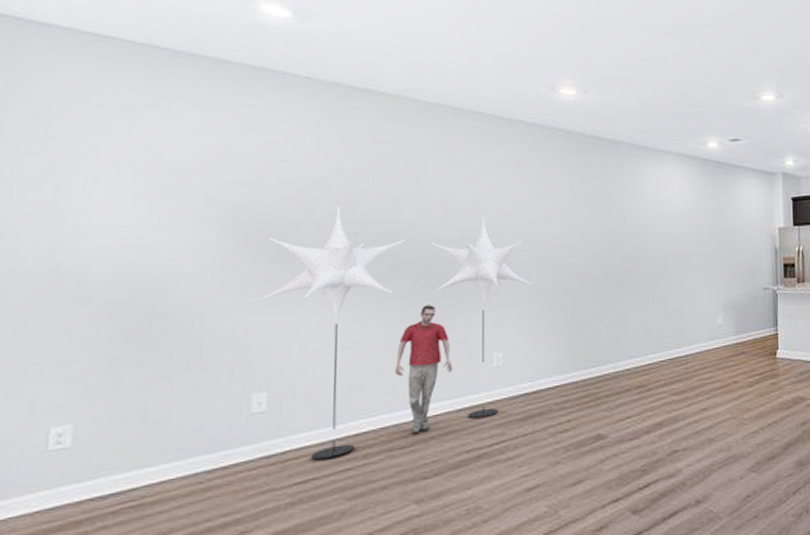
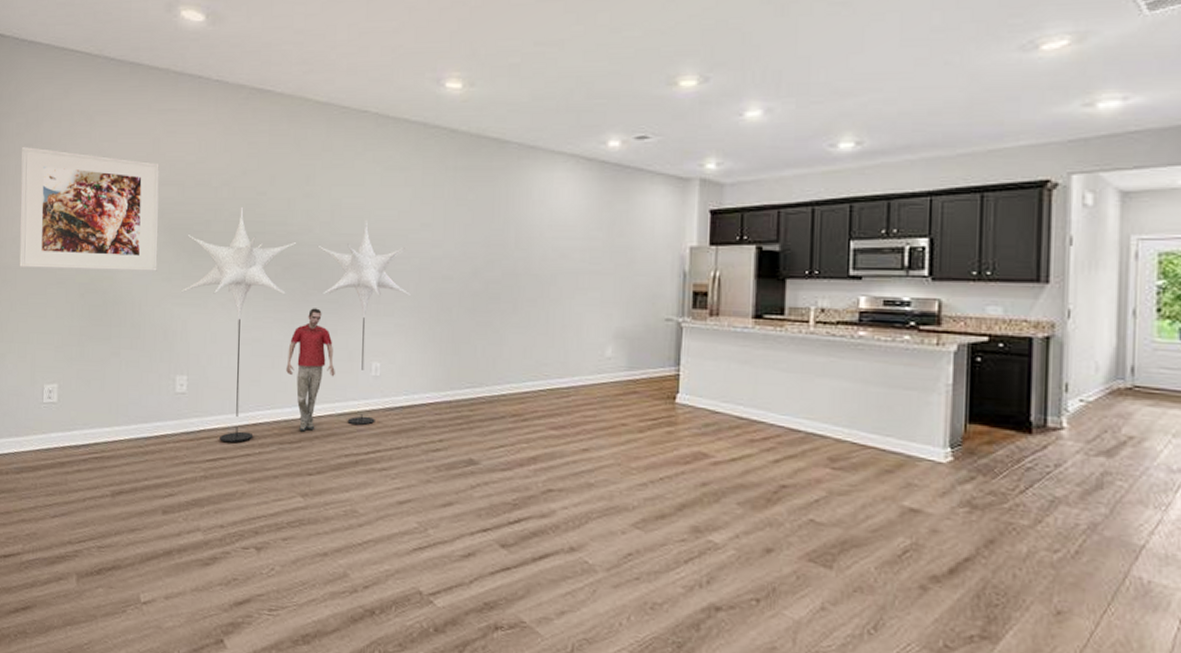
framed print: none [13,142,230,287] -> present [19,146,159,271]

